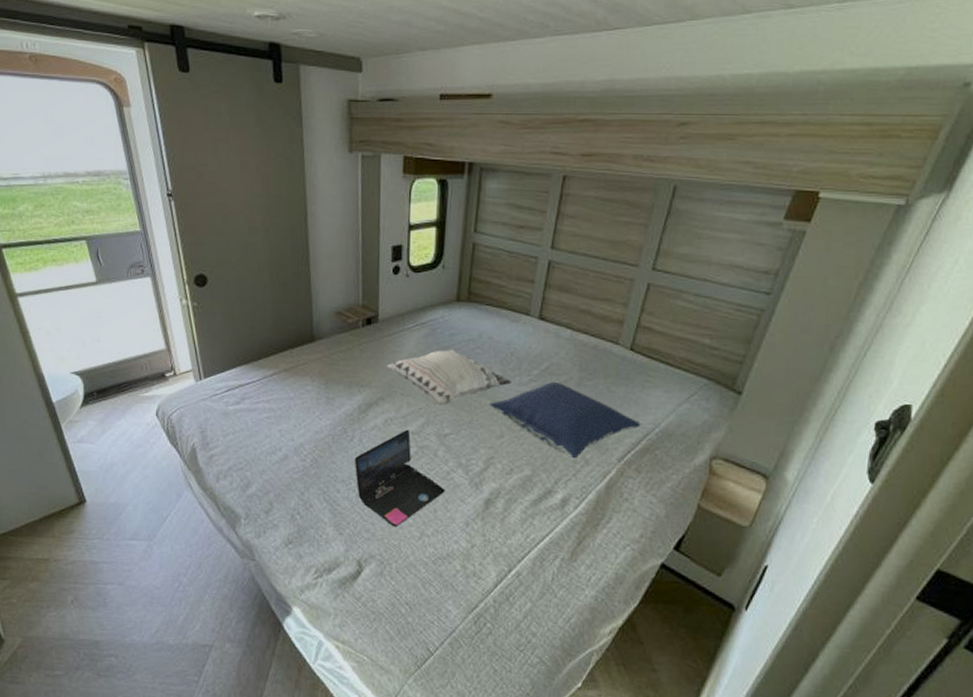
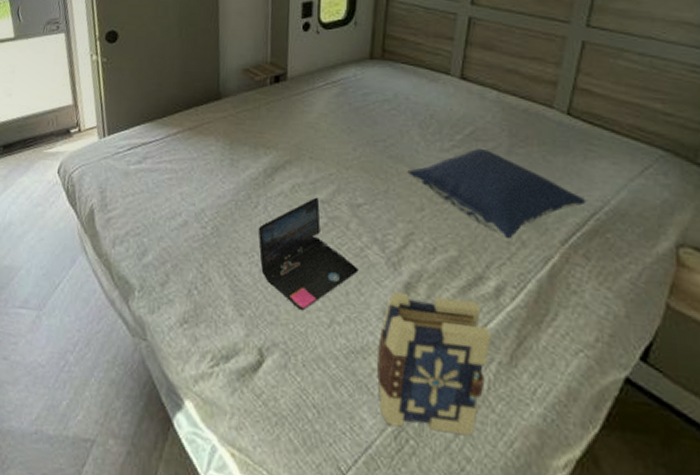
decorative pillow: present [386,349,512,405] -> none [294,109,432,171]
book: none [461,507,556,617] -> present [377,292,491,435]

